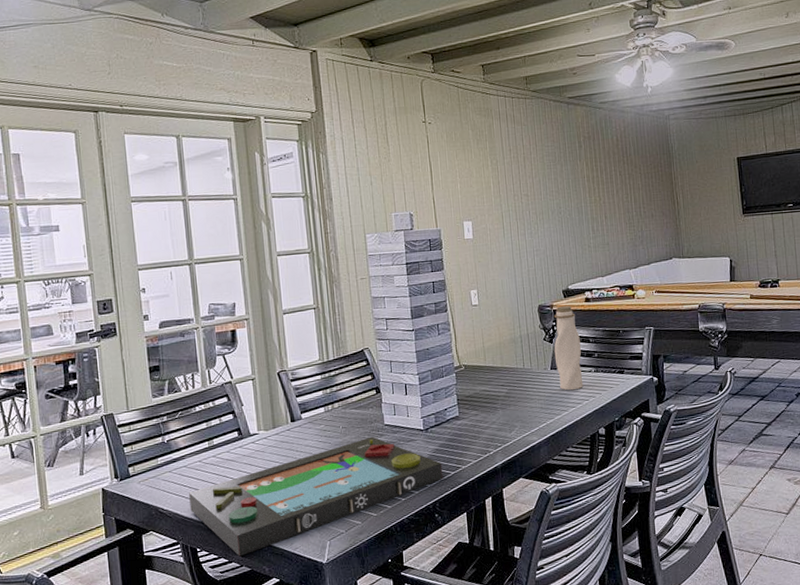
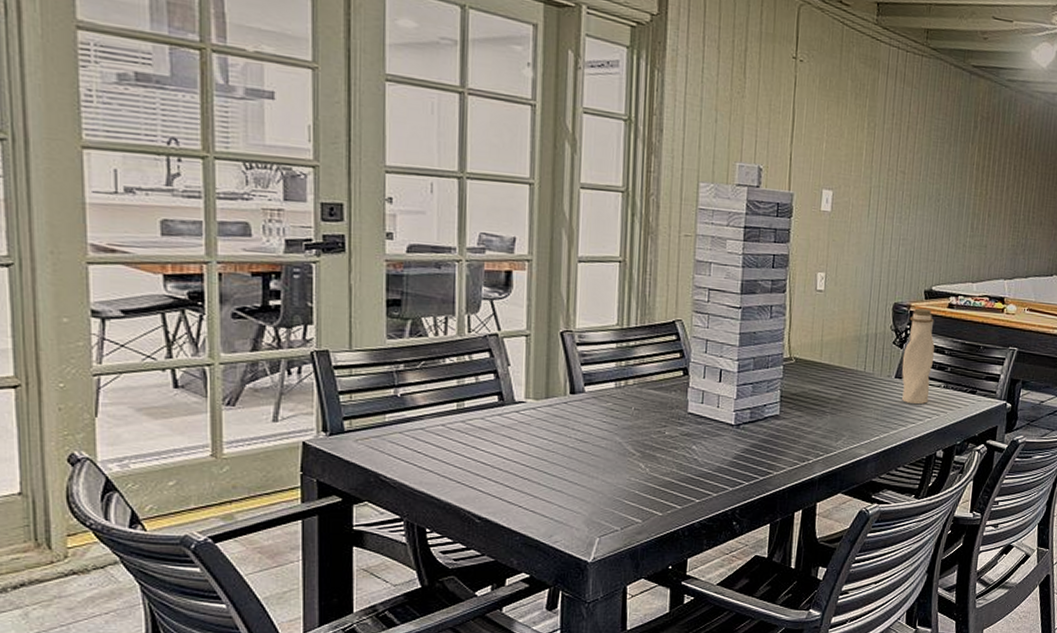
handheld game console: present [189,436,444,557] -> none [423,424,751,544]

